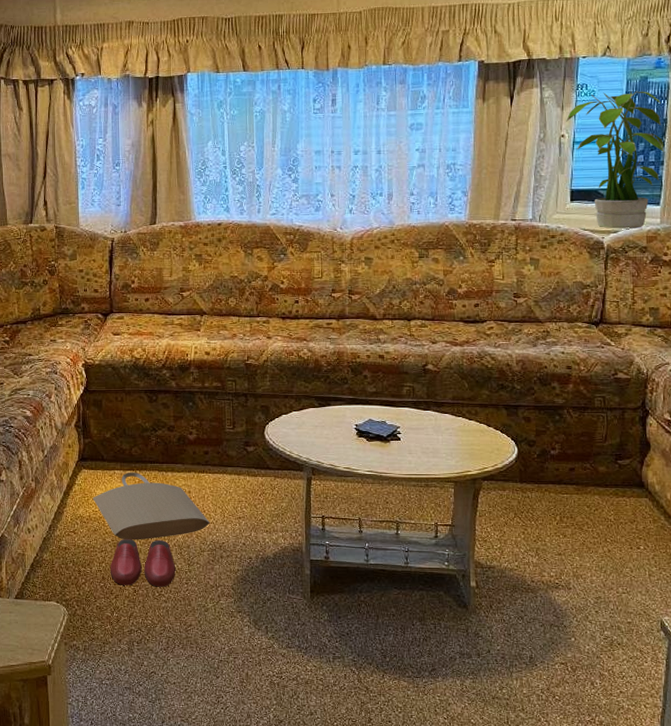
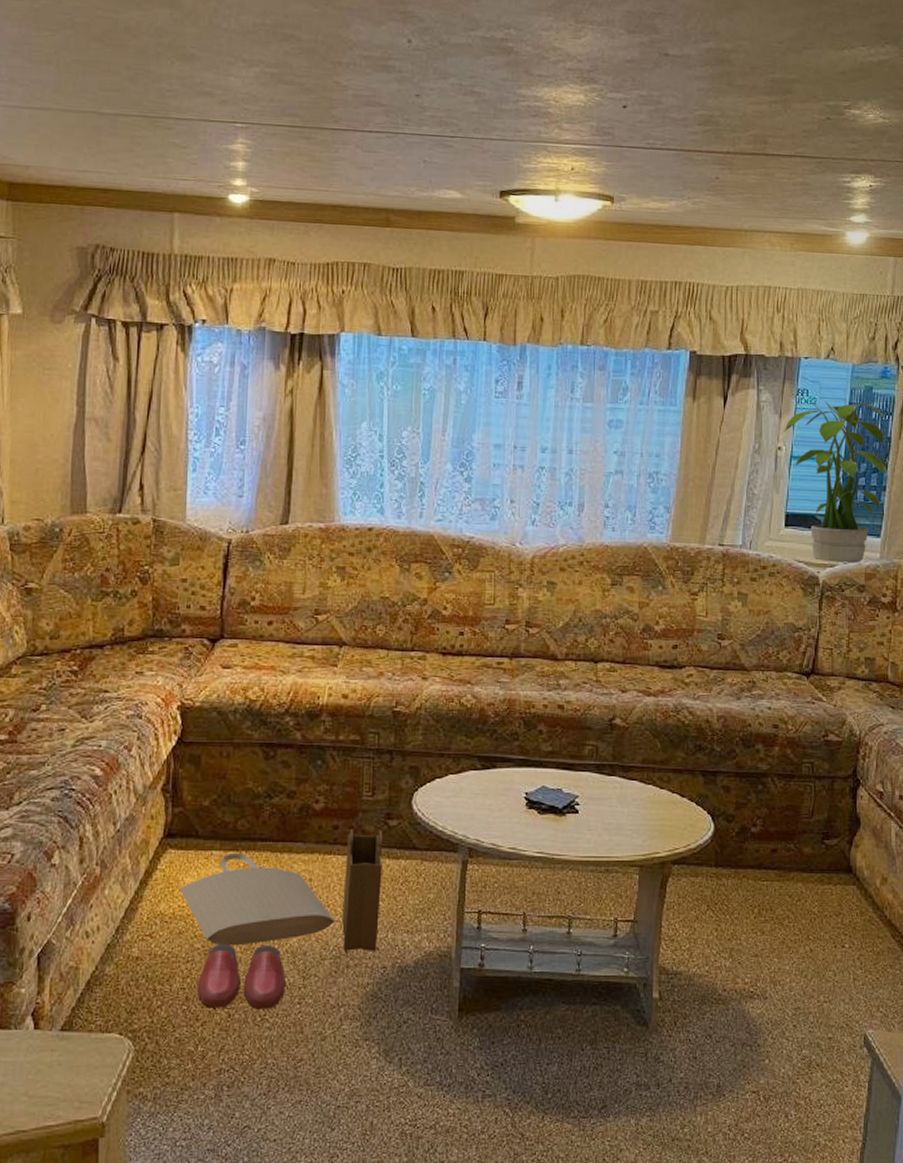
shopping bag: none [215,453,245,546] -> present [342,828,383,951]

